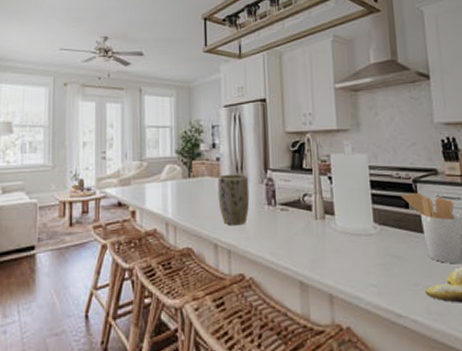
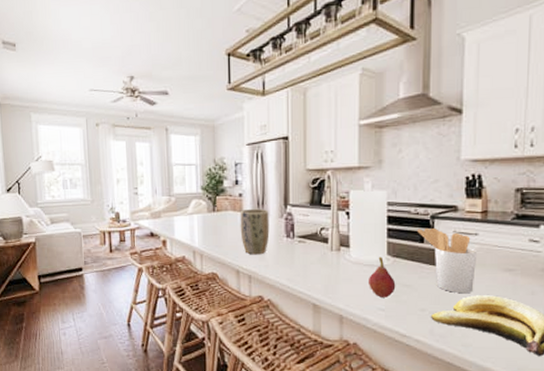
fruit: none [357,225,386,271] -> present [369,257,396,297]

